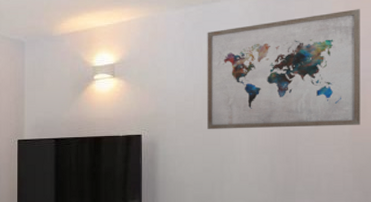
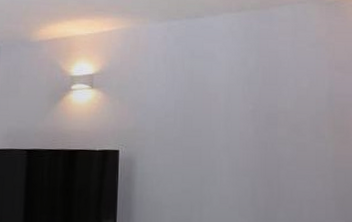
wall art: present [207,9,361,129] -> none [187,33,343,152]

